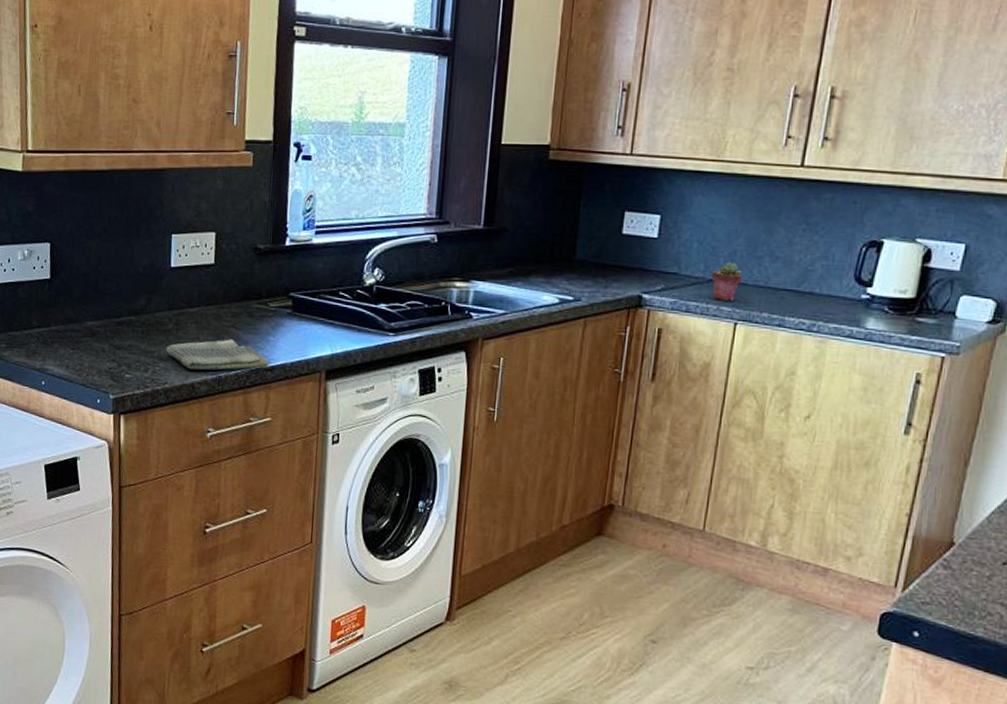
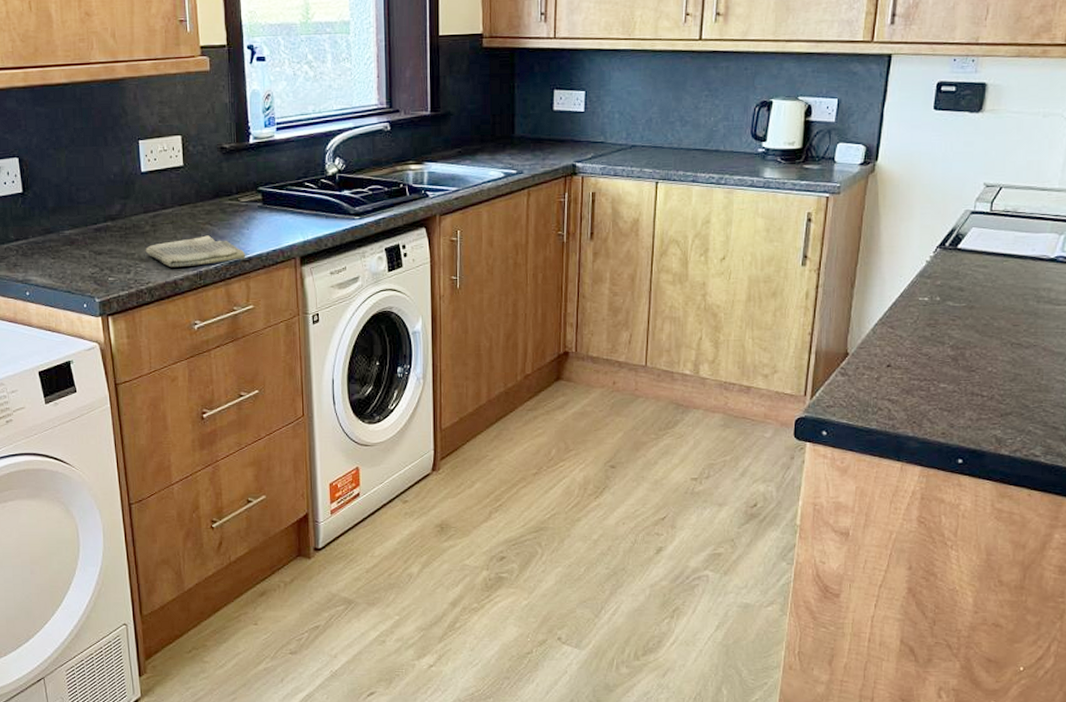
potted succulent: present [711,262,743,301] -> none [633,129,659,163]

